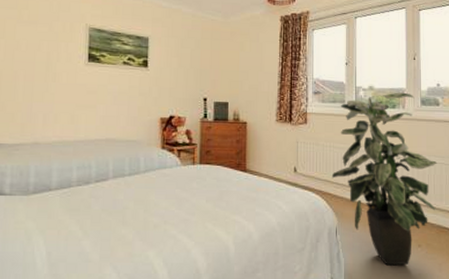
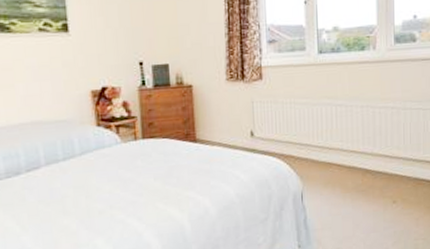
indoor plant: present [331,92,438,266] -> none [294,30,414,227]

